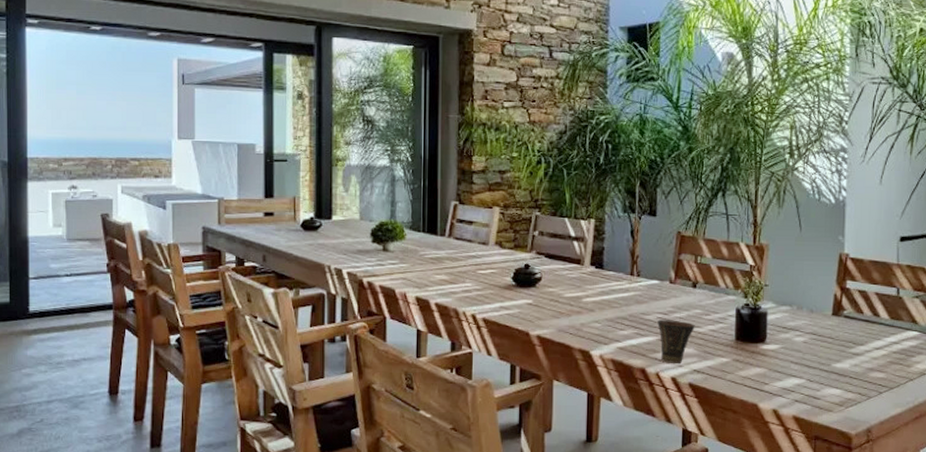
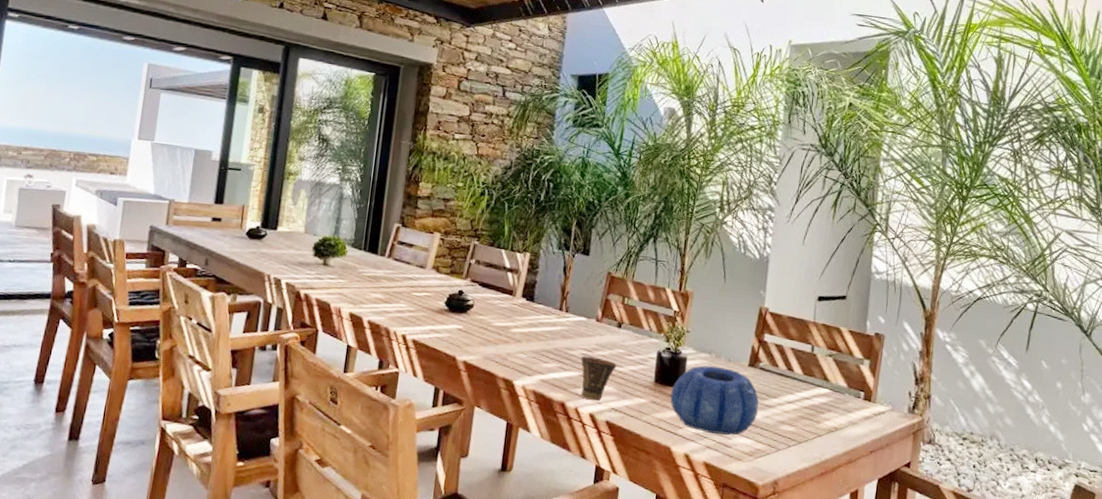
decorative bowl: none [753,319,845,387] -> present [670,365,759,435]

